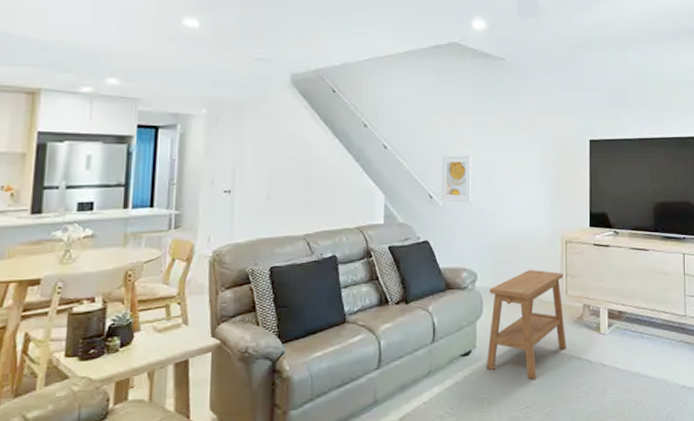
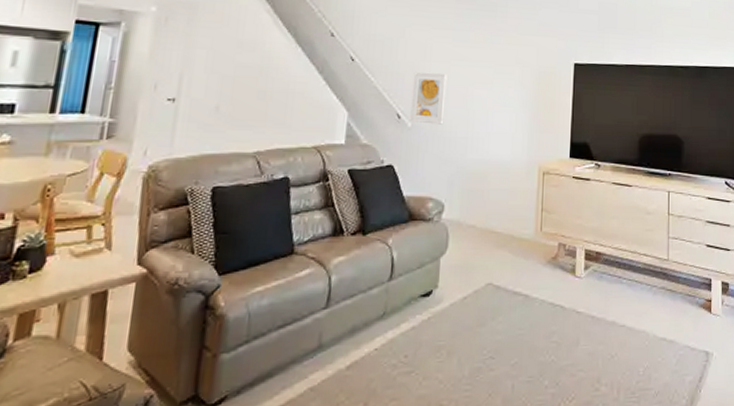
side table: present [486,269,567,380] -> none [447,201,539,327]

